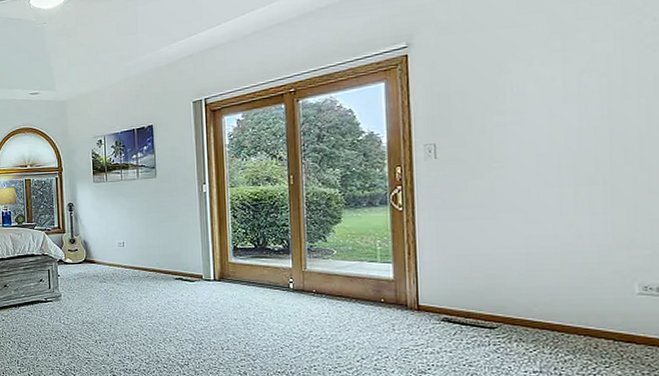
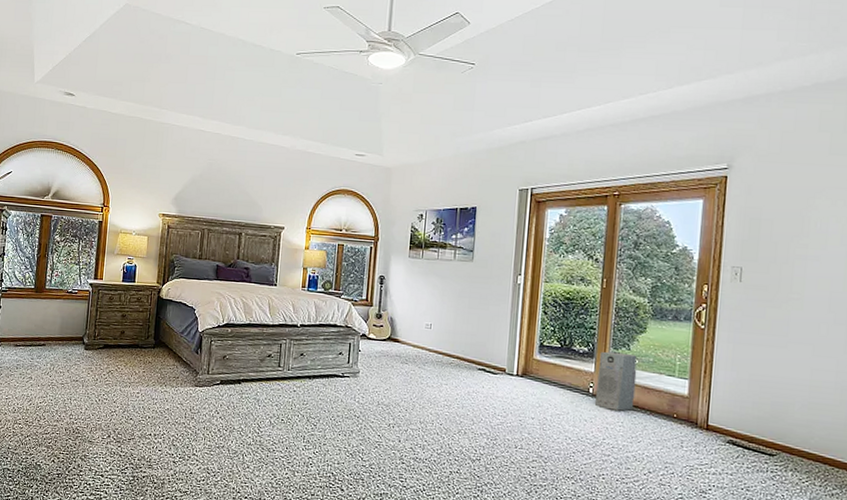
air purifier: none [295,245,338,302] -> present [594,351,637,411]

